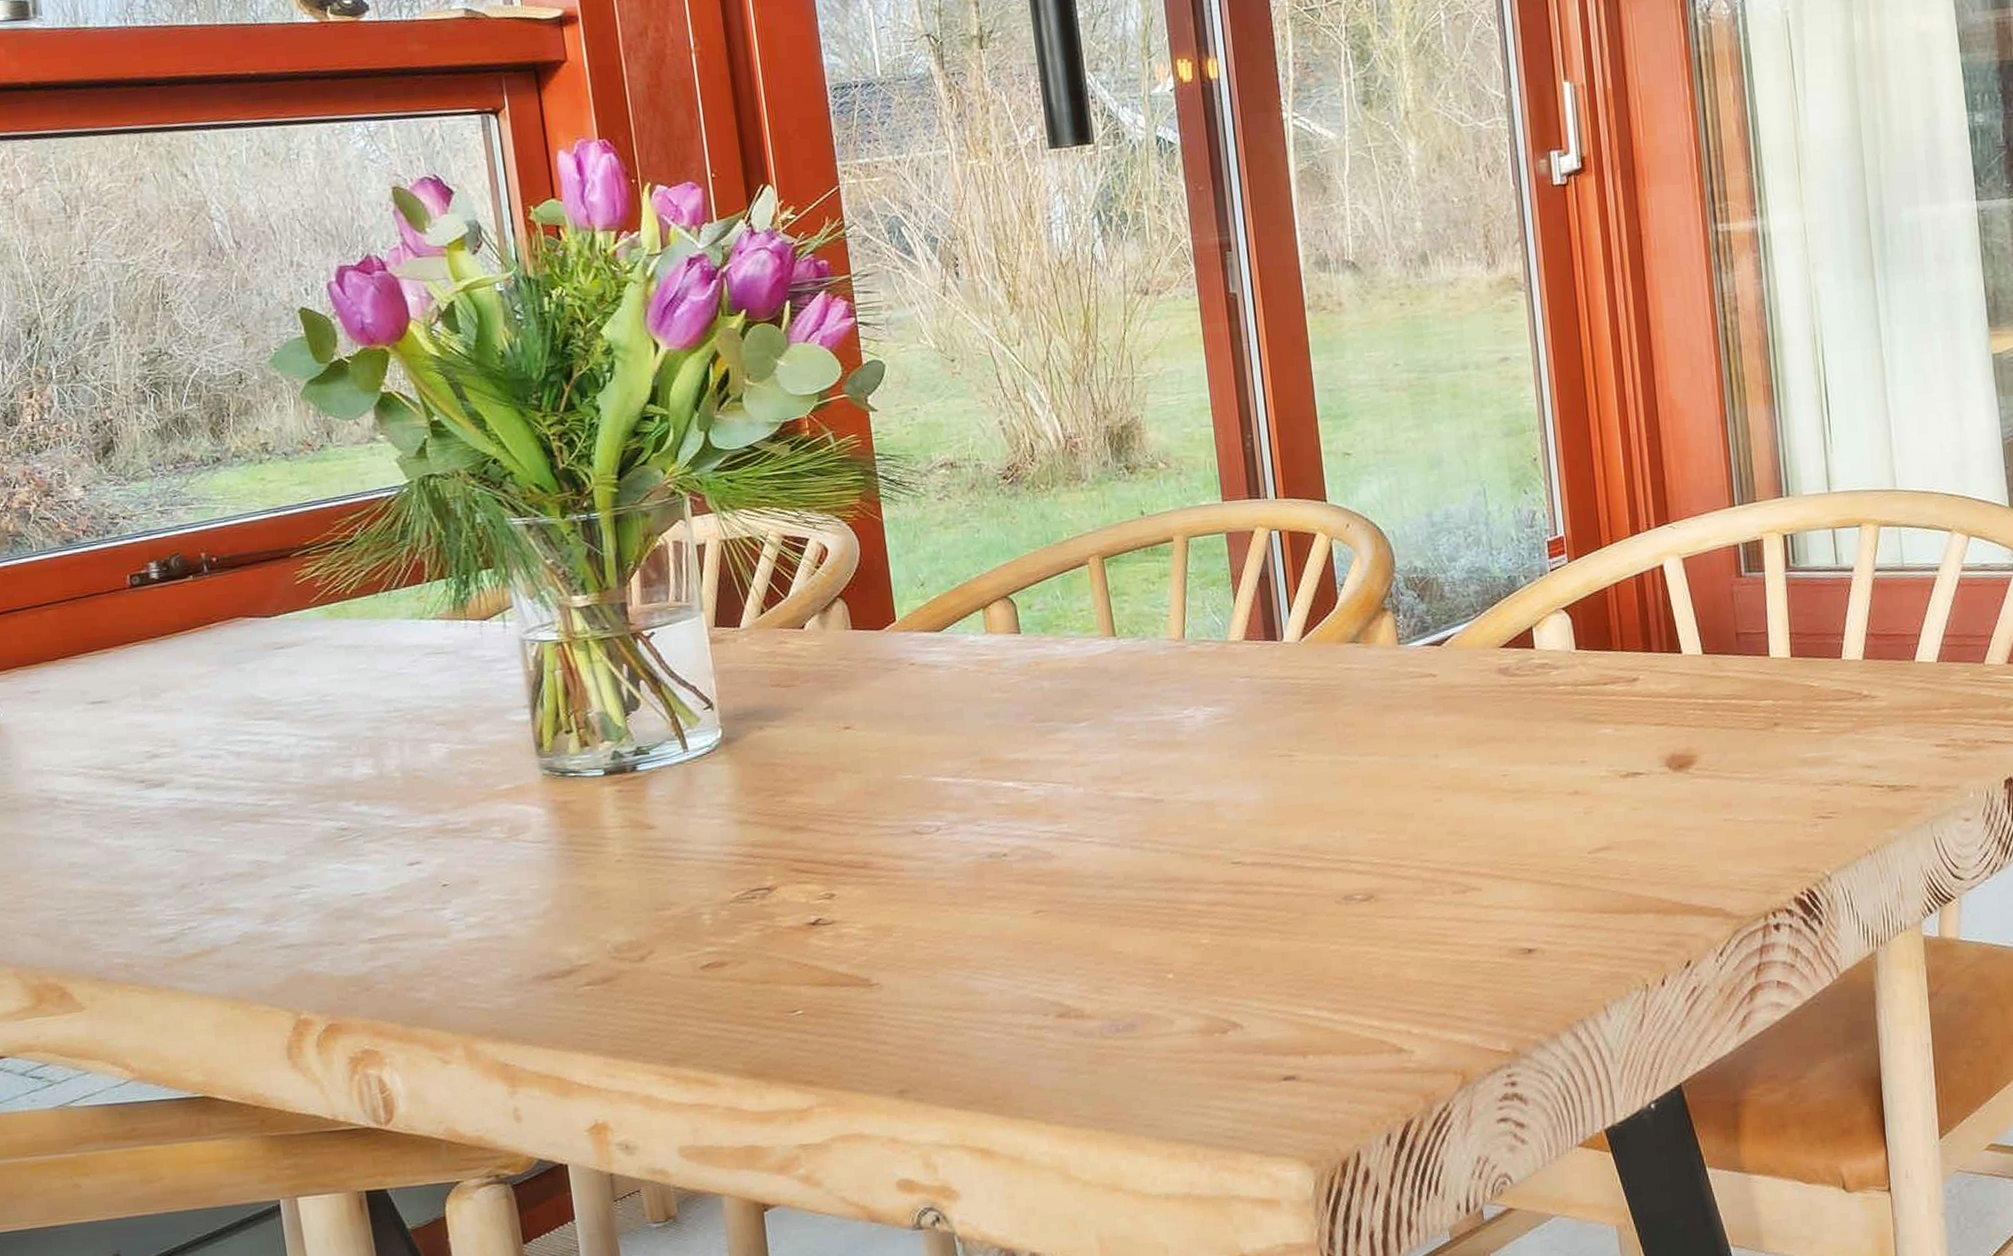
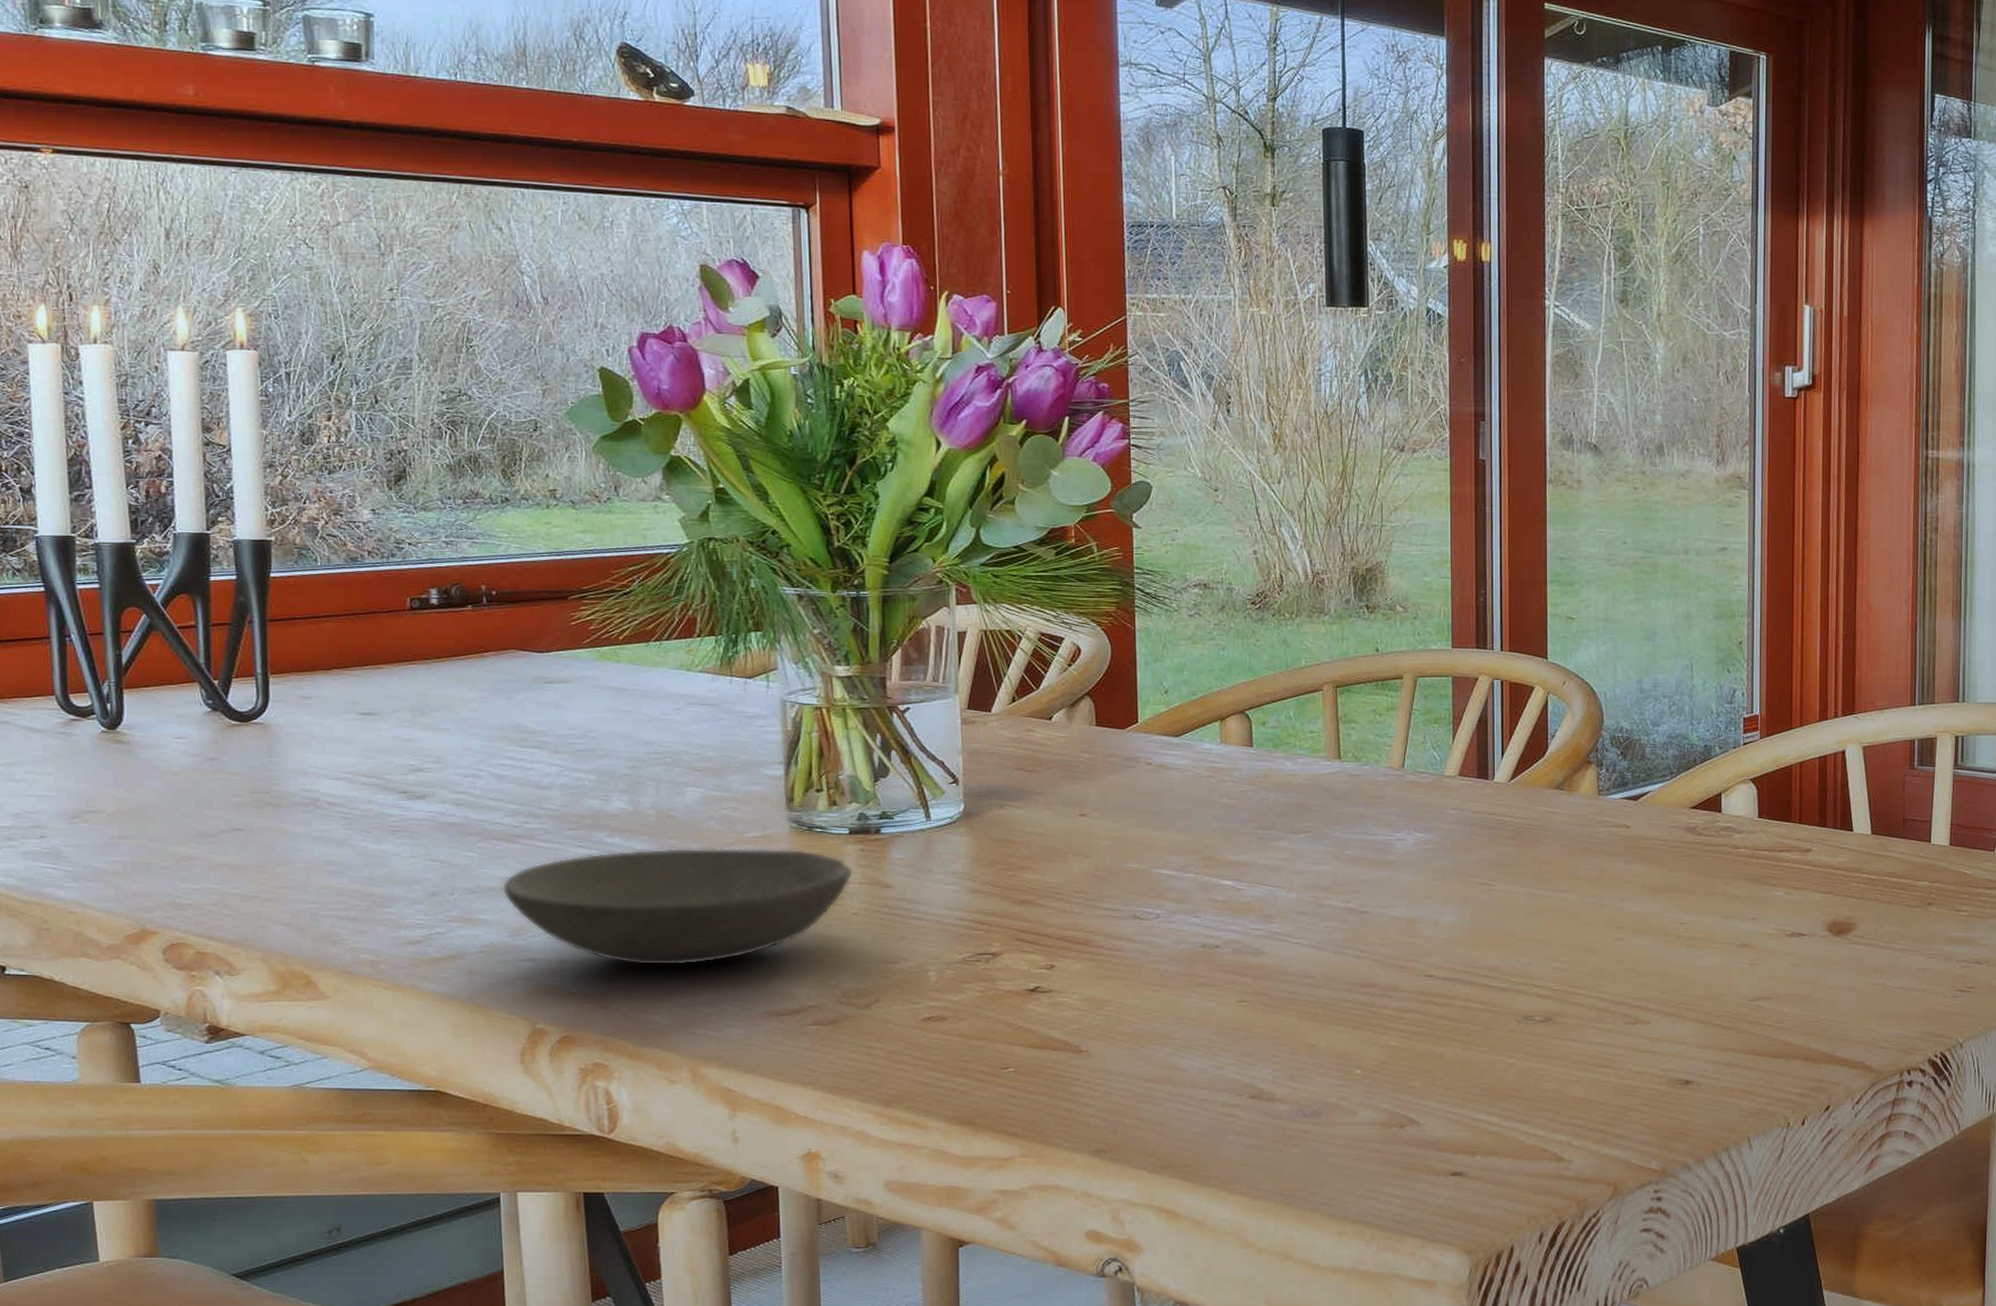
bowl: none [251,797,614,941] -> present [501,848,854,966]

